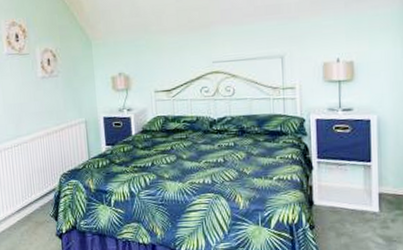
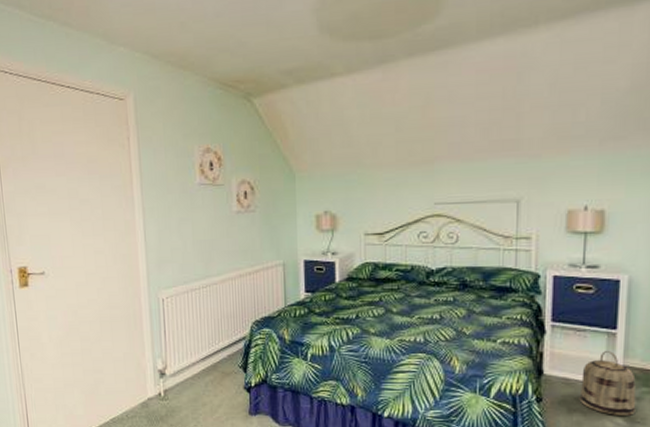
basket: none [345,181,392,237] -> present [579,351,637,417]

